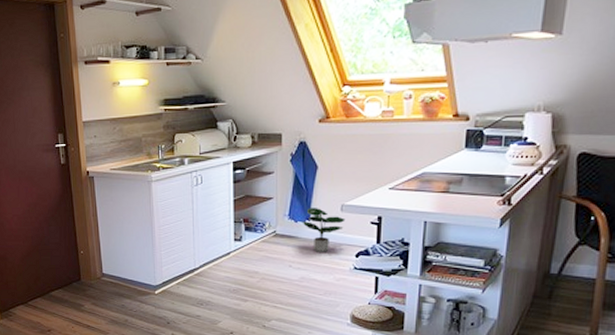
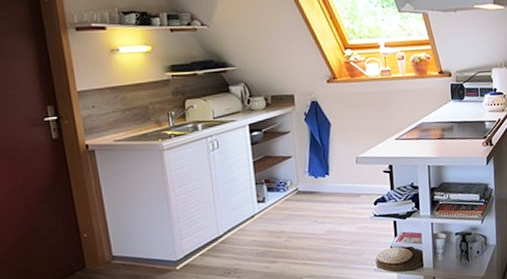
potted plant: present [303,208,345,252] -> none [323,162,361,205]

